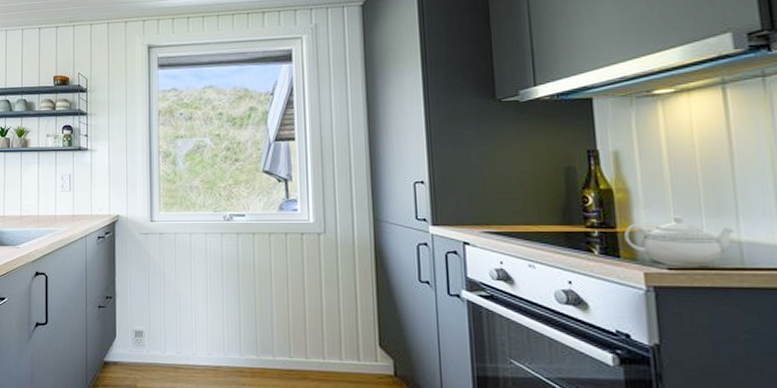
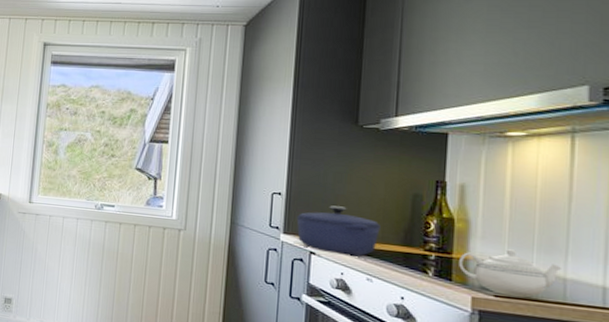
cooking pot: none [444,189,536,242] -> present [296,205,380,257]

